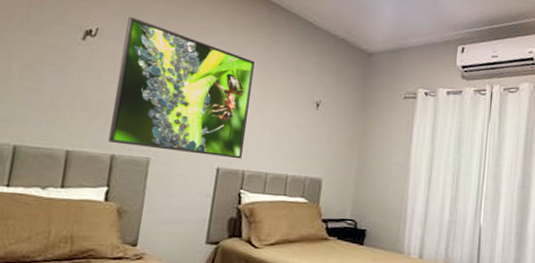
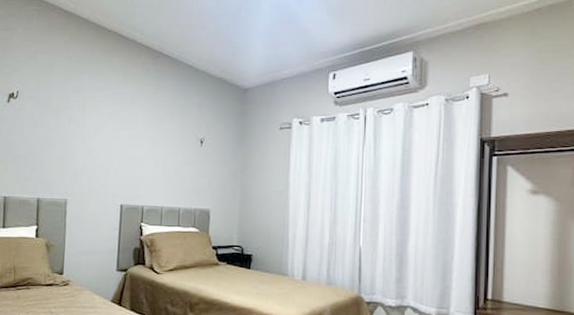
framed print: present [108,16,255,159] -> none [34,77,145,196]

